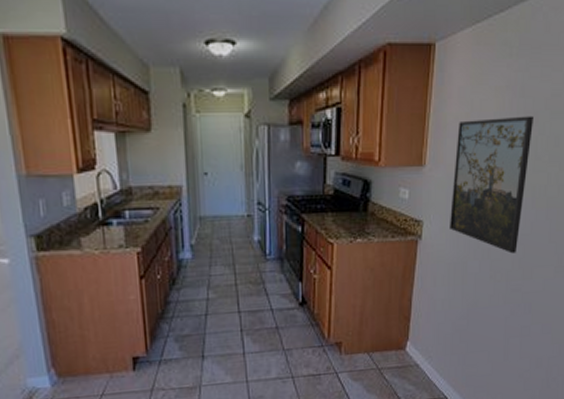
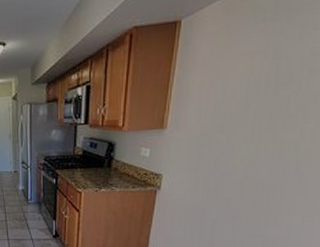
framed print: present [450,115,535,254] -> none [189,75,289,203]

